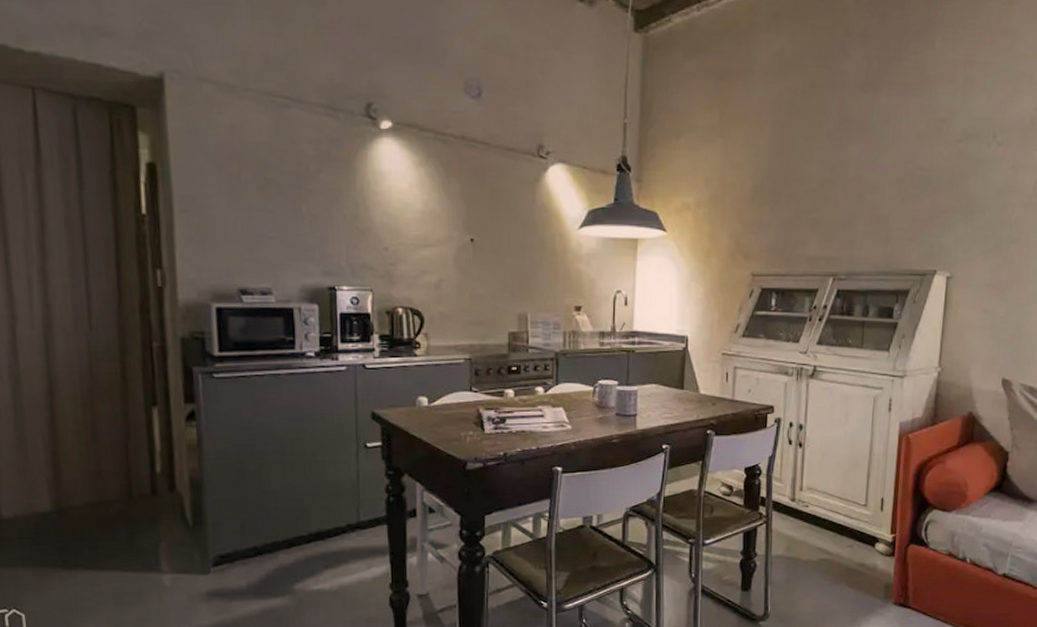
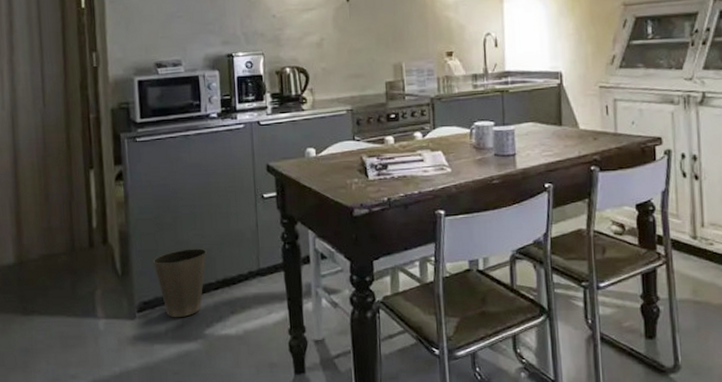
waste basket: none [232,499,298,573] -> present [152,248,207,318]

